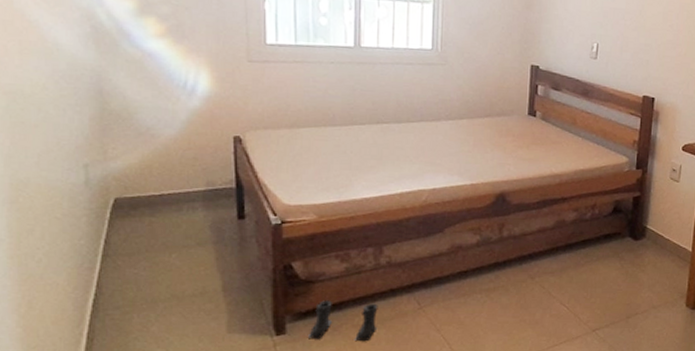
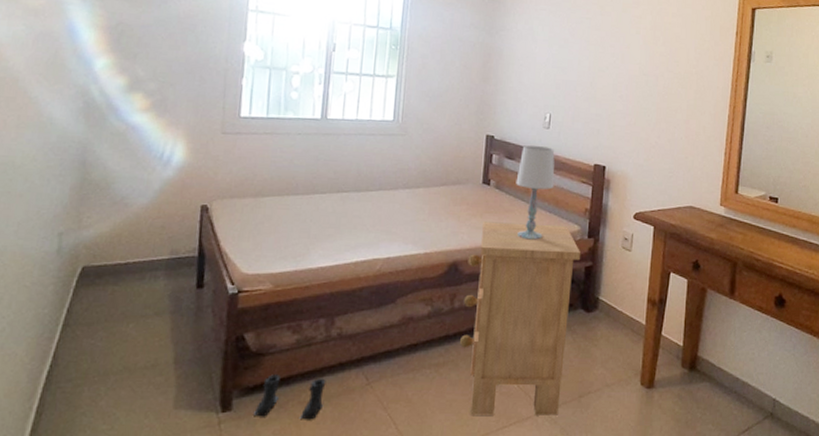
nightstand: none [510,153,630,335] -> present [460,221,581,416]
table lamp: none [562,76,603,171] -> present [516,145,555,240]

